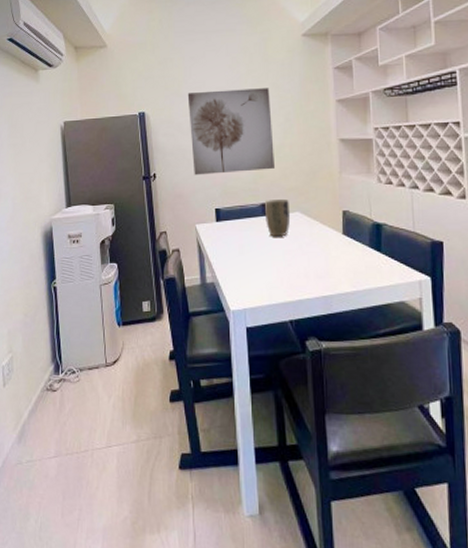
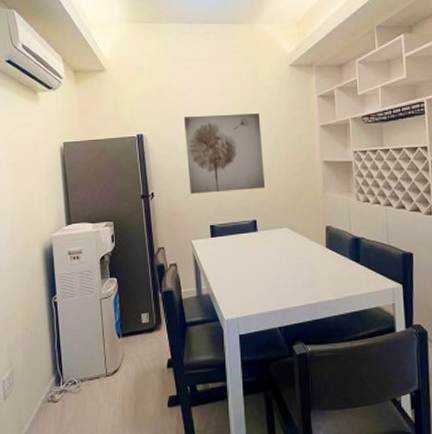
plant pot: present [264,198,291,237] -> none [255,215,280,251]

